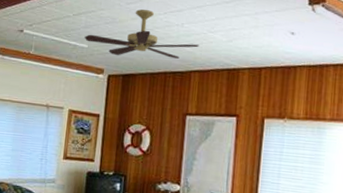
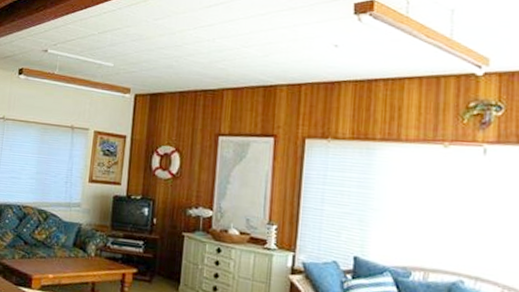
ceiling fan: present [84,9,199,59] -> none [110,25,232,76]

